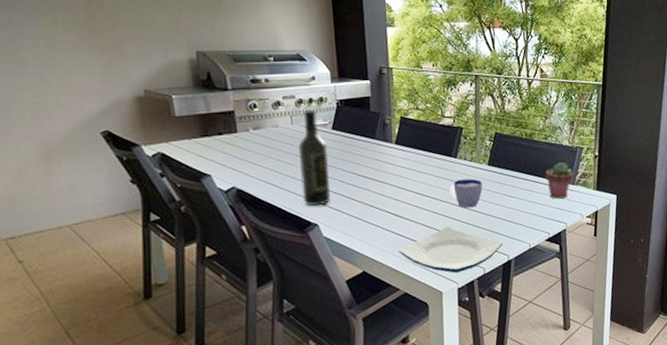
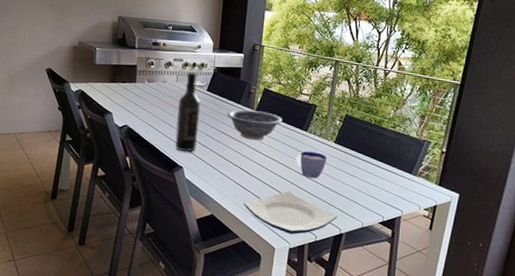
decorative bowl: none [362,143,428,178] -> present [227,109,283,141]
potted succulent: present [545,162,573,199] -> none [388,151,416,187]

